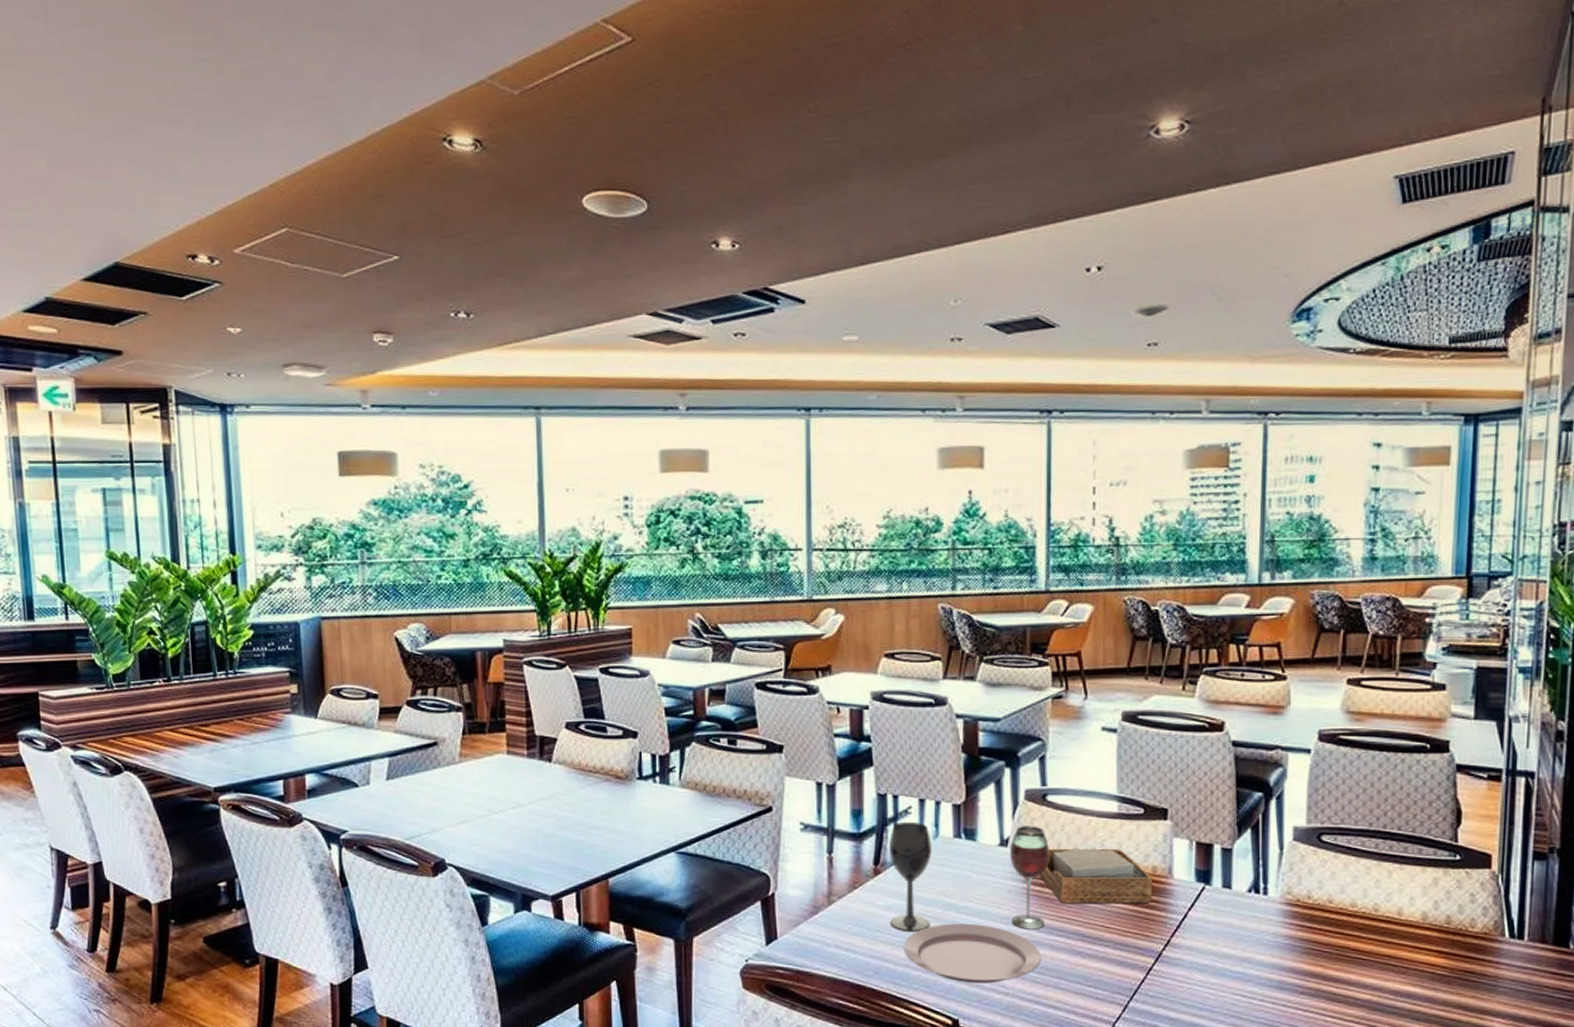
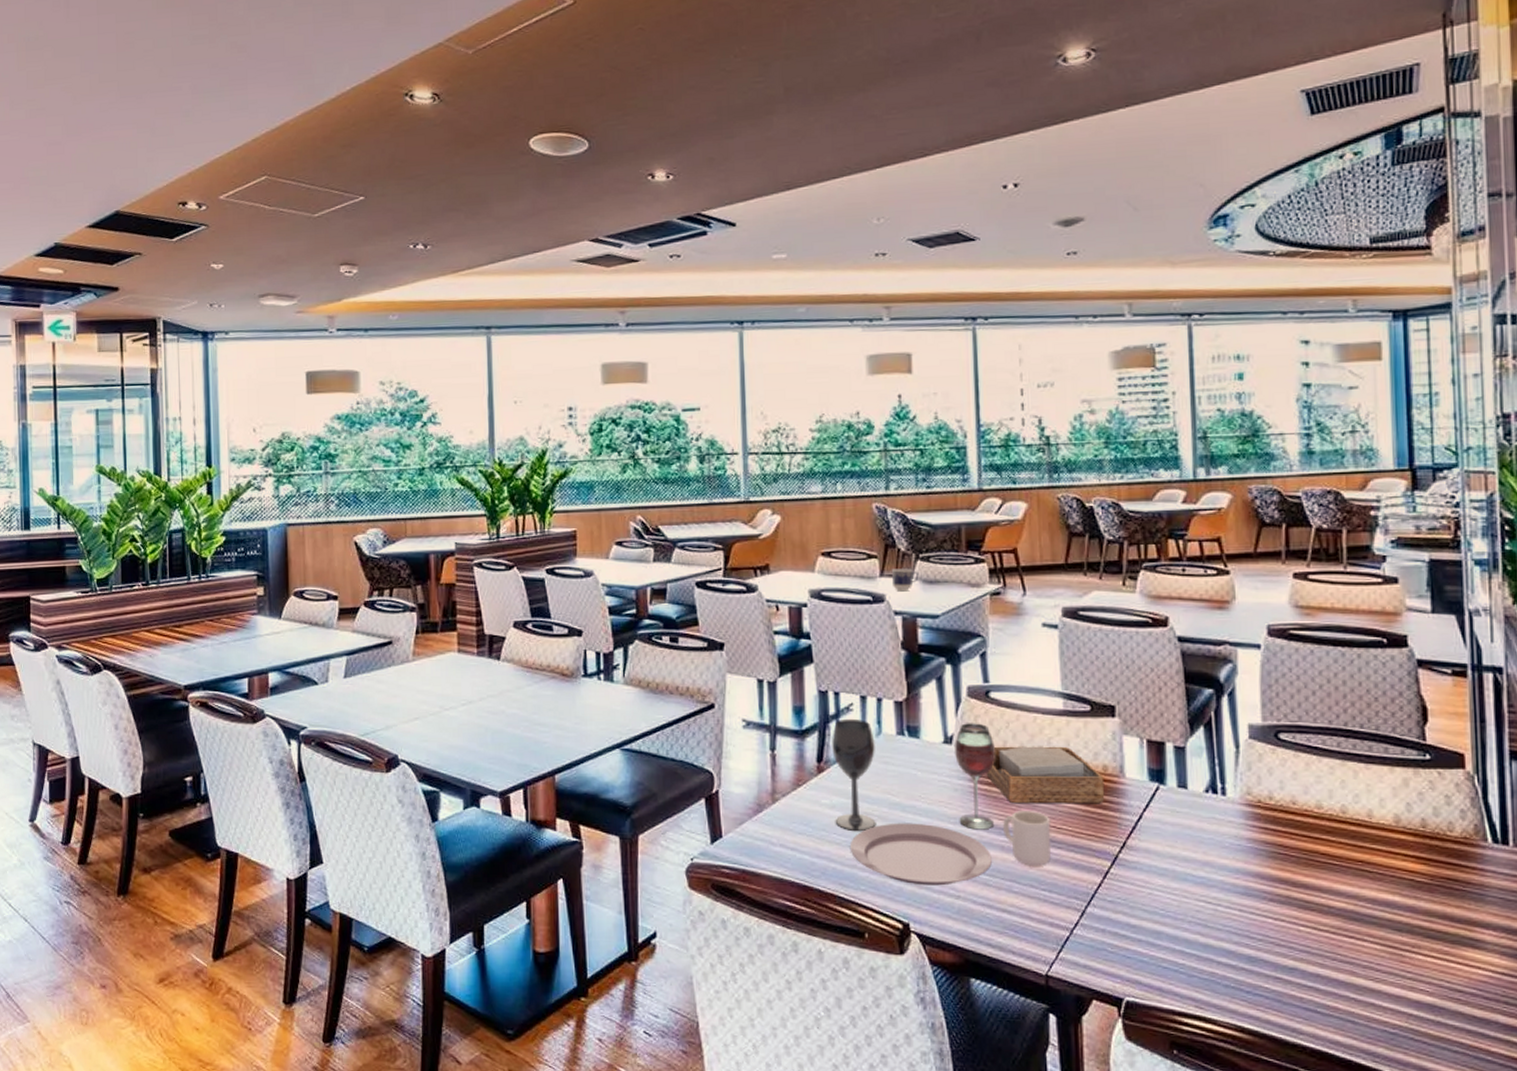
cup: none [954,671,982,695] -> present [891,568,919,592]
cup: none [1054,911,1099,964] -> present [1003,811,1051,866]

